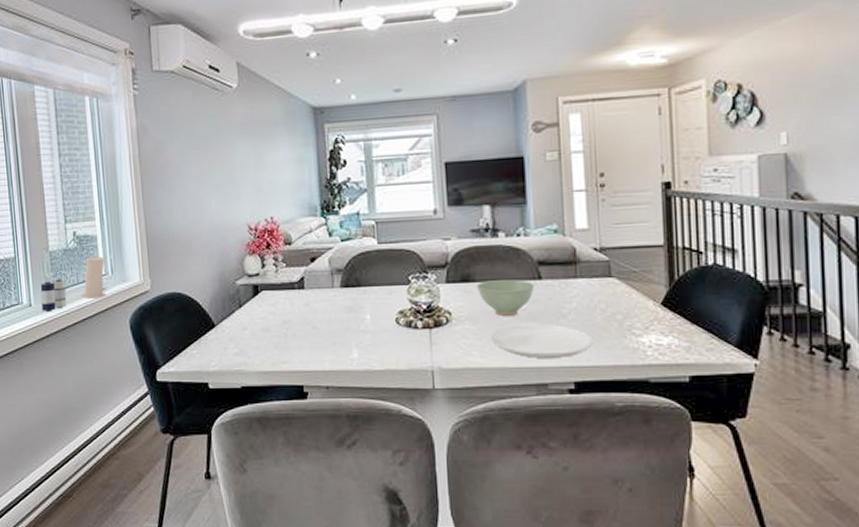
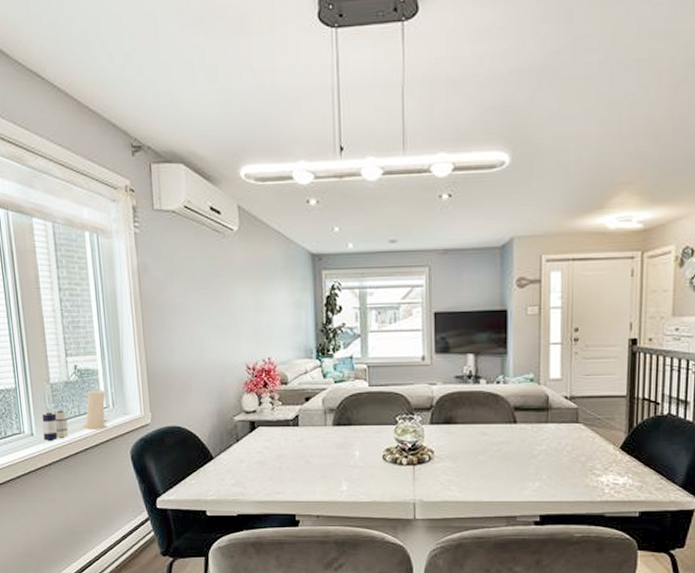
bowl: present [476,279,535,316] -> none [457,423,510,455]
plate: present [491,324,594,358] -> none [468,463,559,493]

